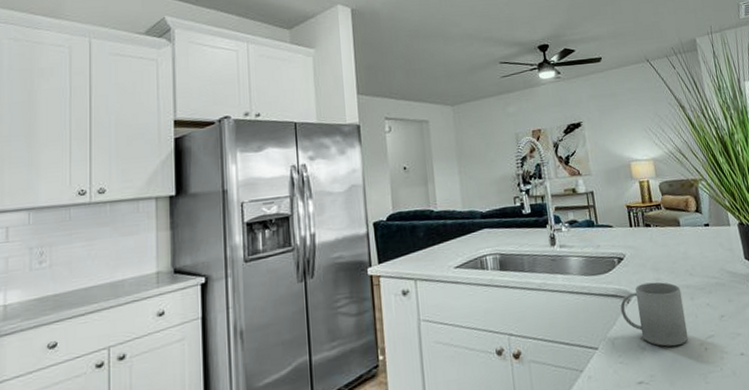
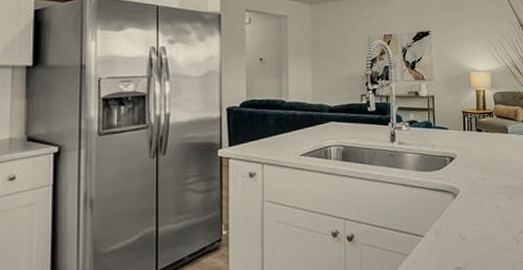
mug: present [620,281,689,347] -> none [447,181,504,239]

